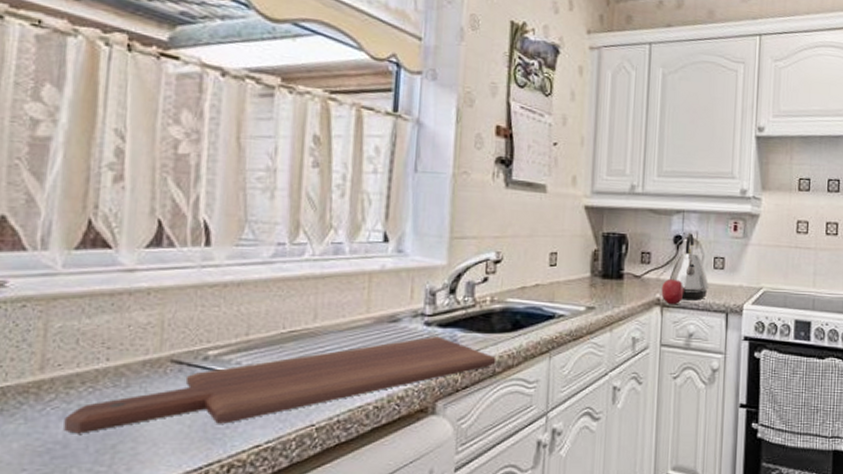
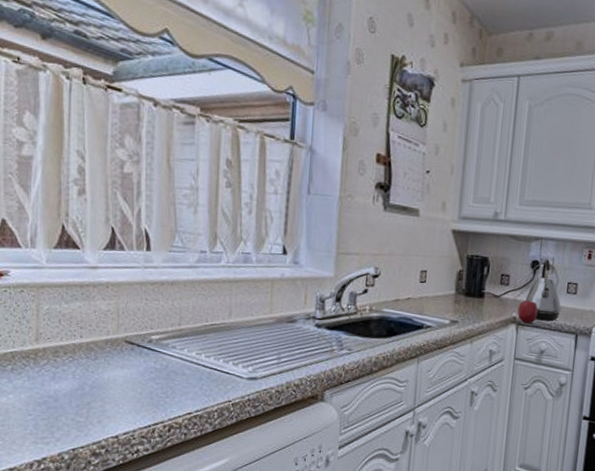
cutting board: present [64,335,496,434] -> none [54,336,373,394]

